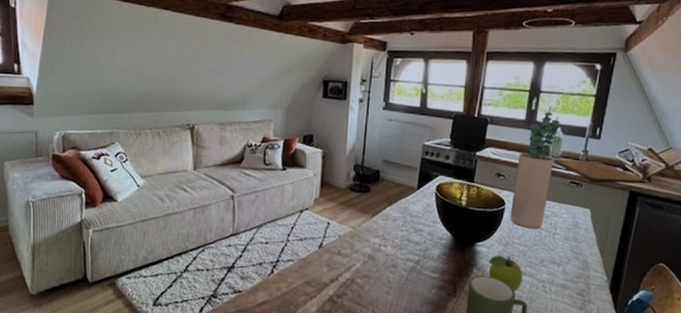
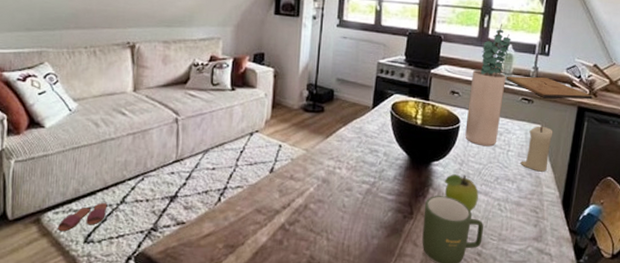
slippers: none [131,270,173,295] -> present [58,202,108,232]
candle: none [567,210,603,256] -> present [520,126,553,172]

